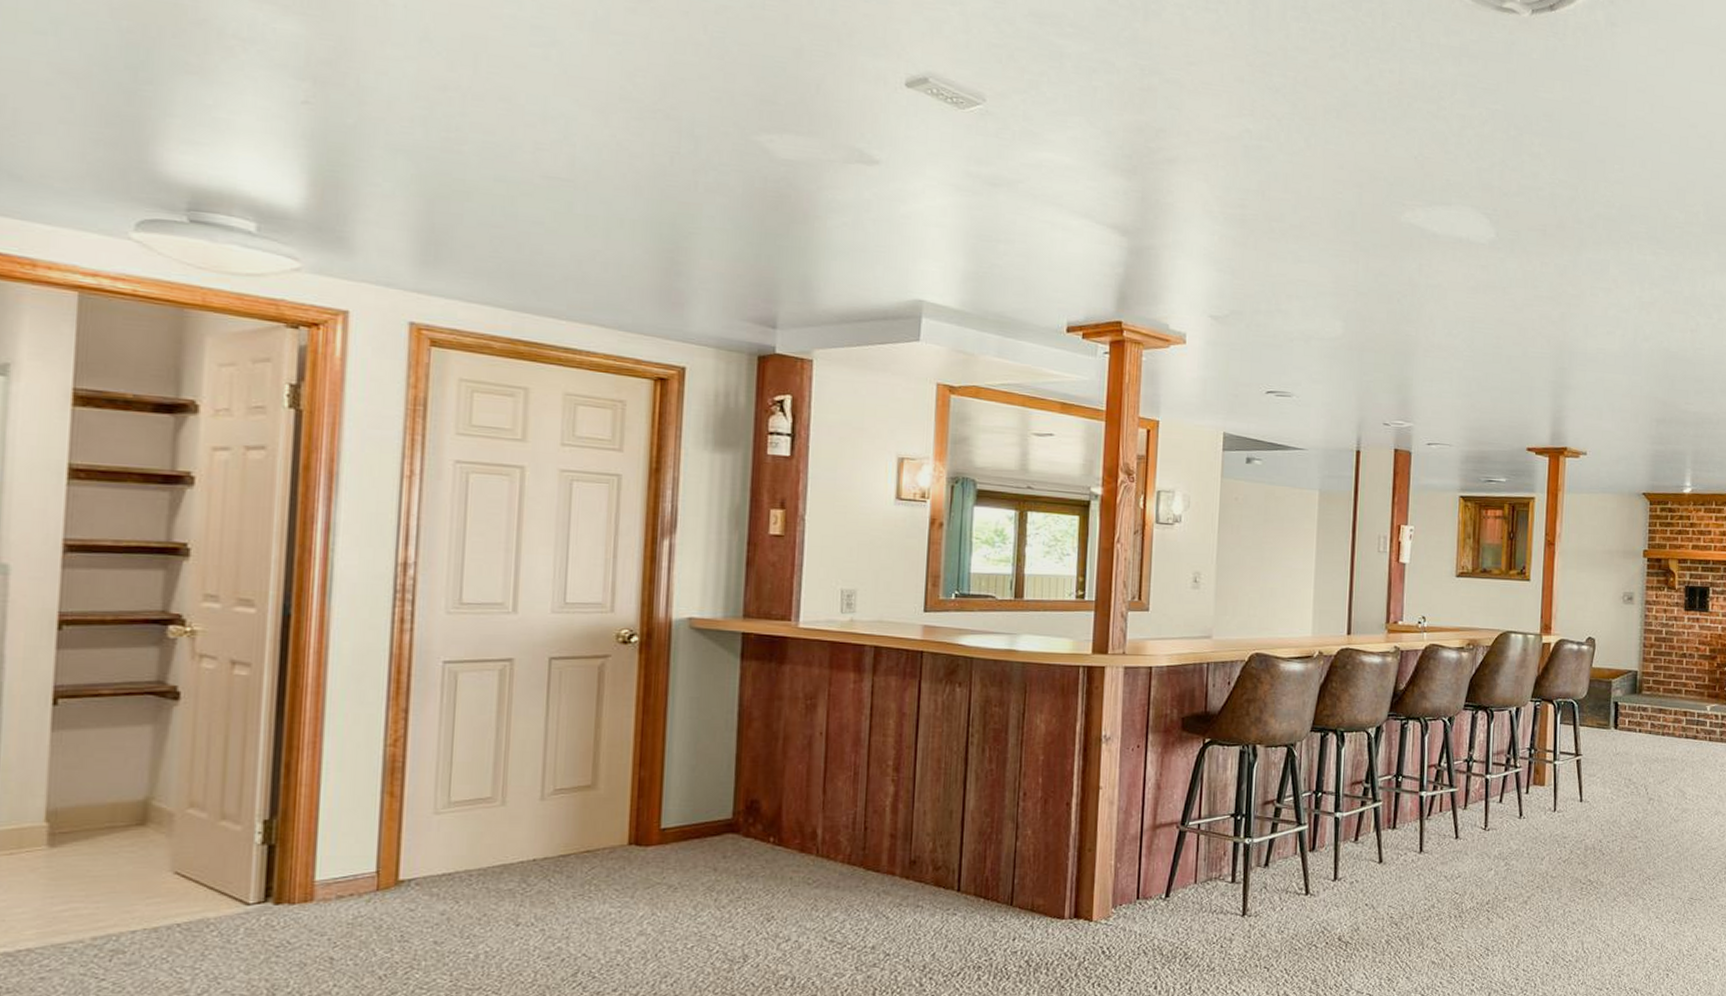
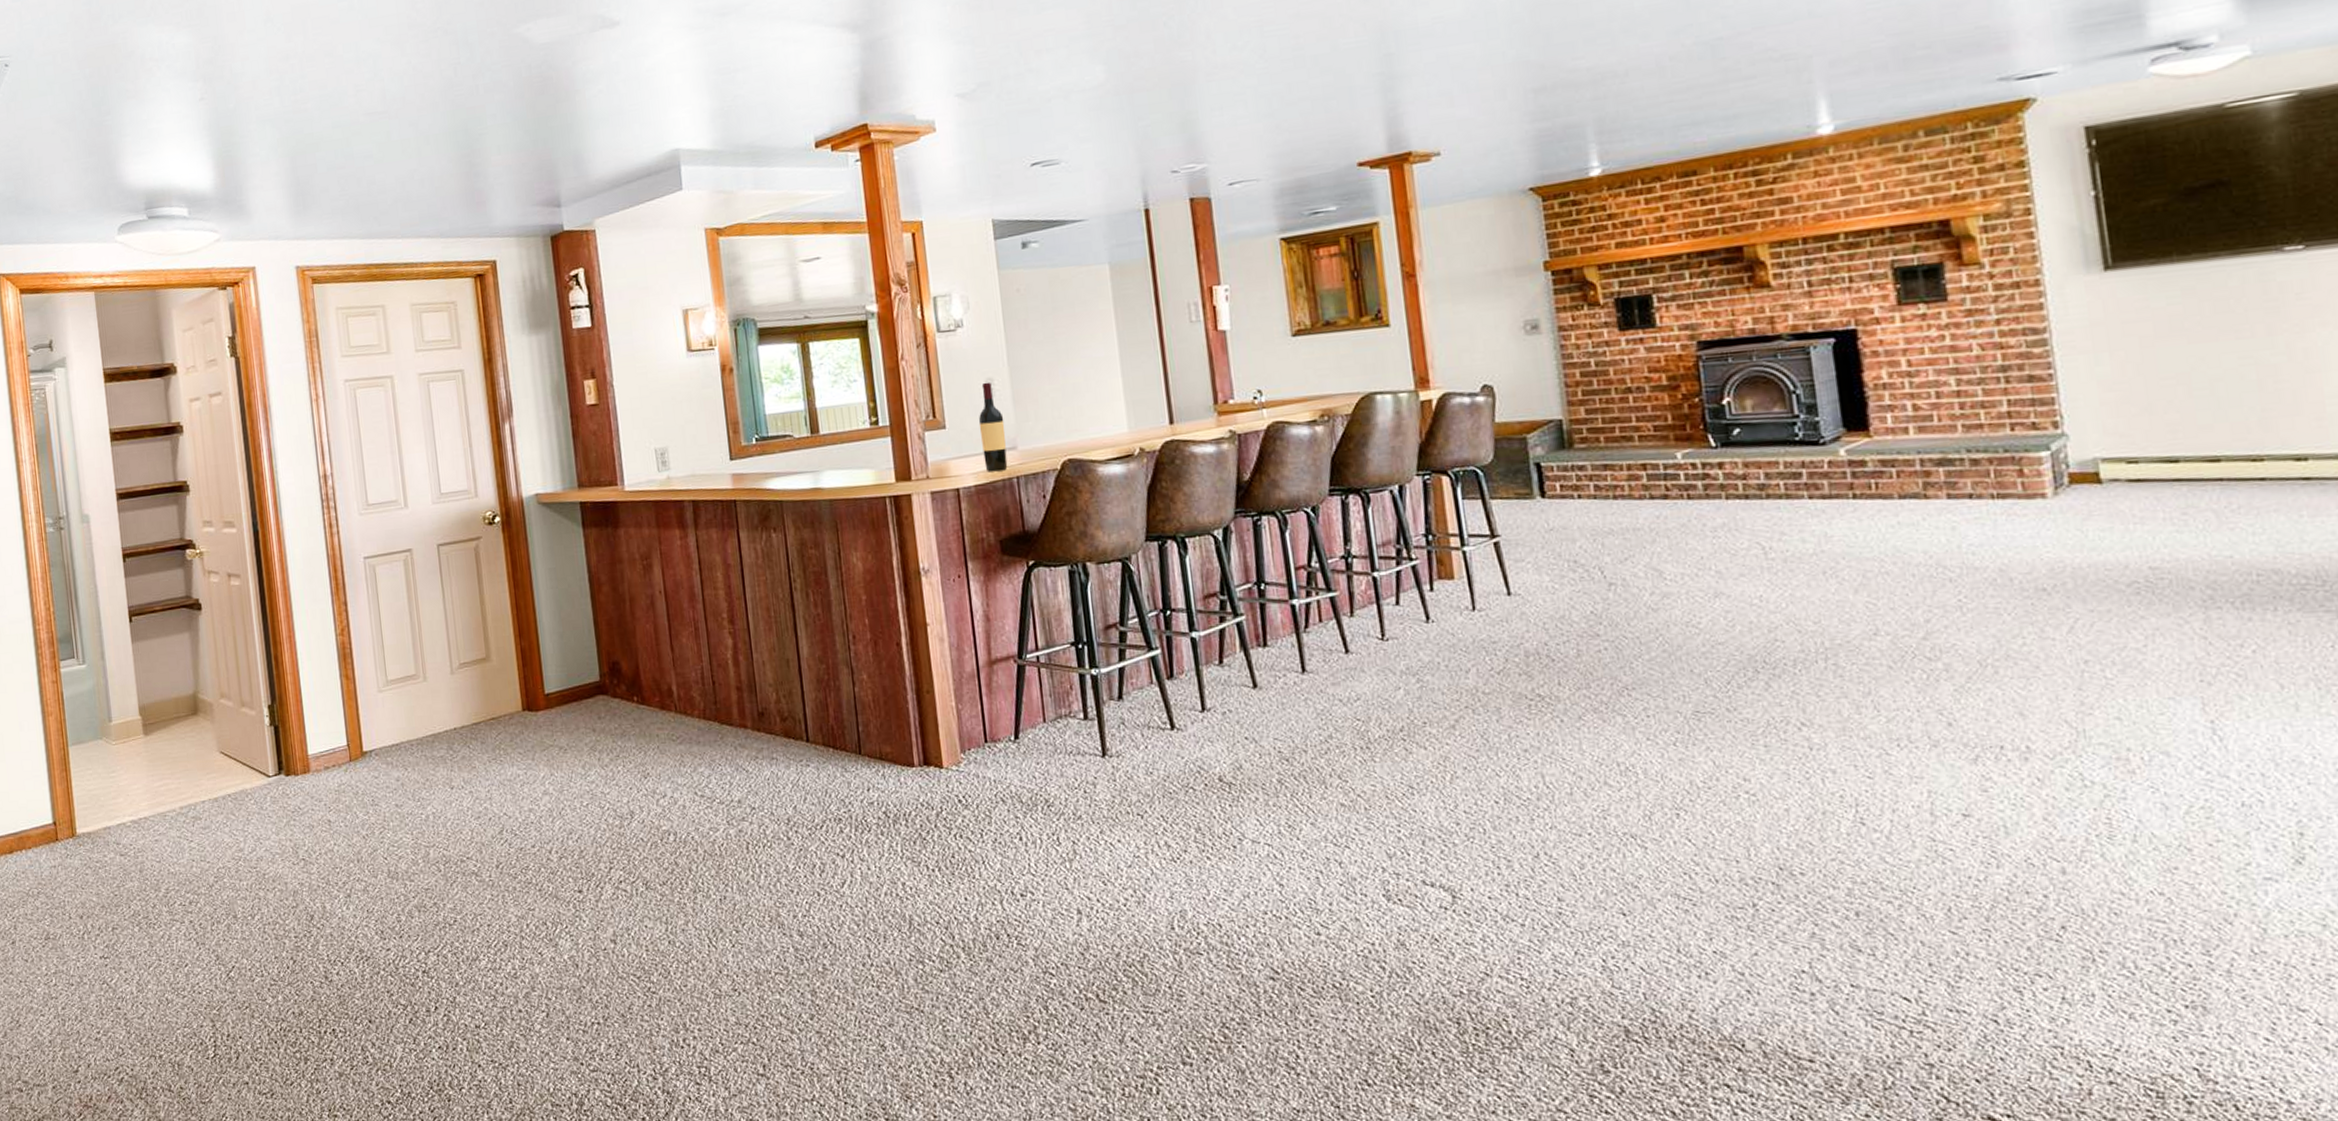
wine bottle: none [1179,575,1205,656] -> present [978,382,1008,473]

